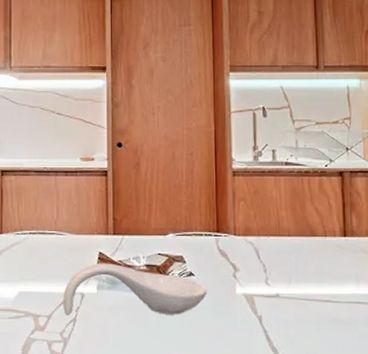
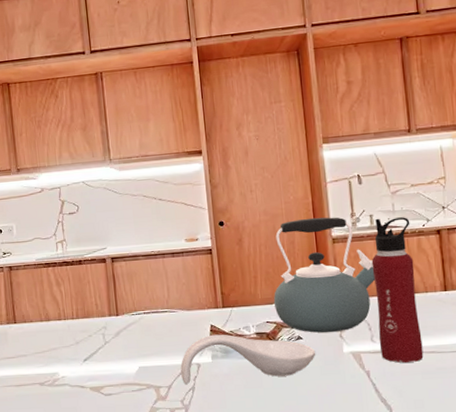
kettle: none [168,147,274,271] -> present [274,217,376,333]
water bottle: none [271,154,319,310] -> present [371,217,424,363]

